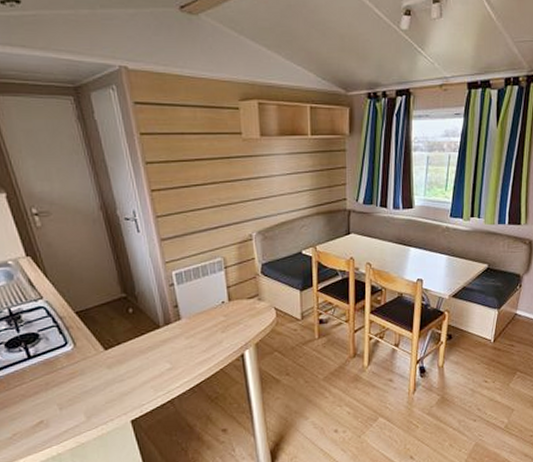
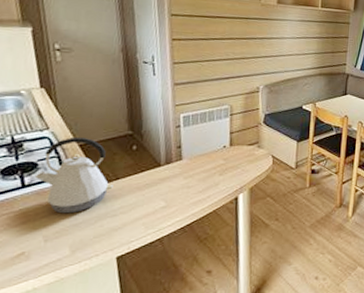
kettle: none [39,304,116,382] -> present [36,138,113,214]

